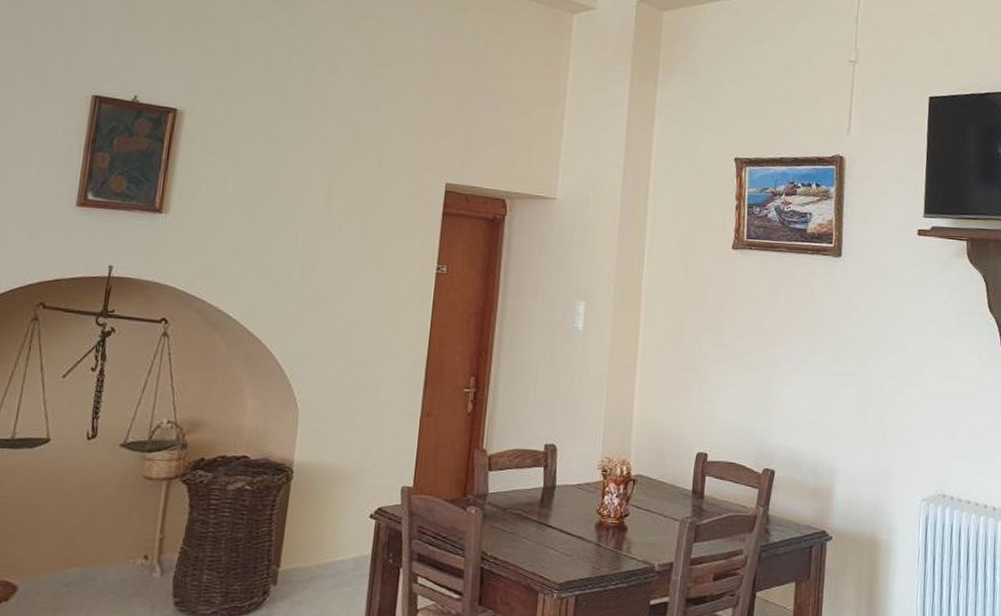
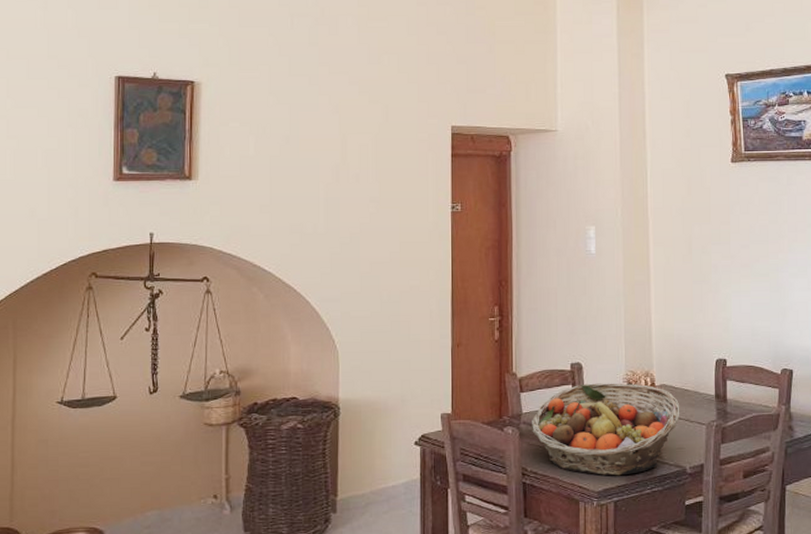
fruit basket: none [496,467,655,568] -> present [532,383,680,476]

